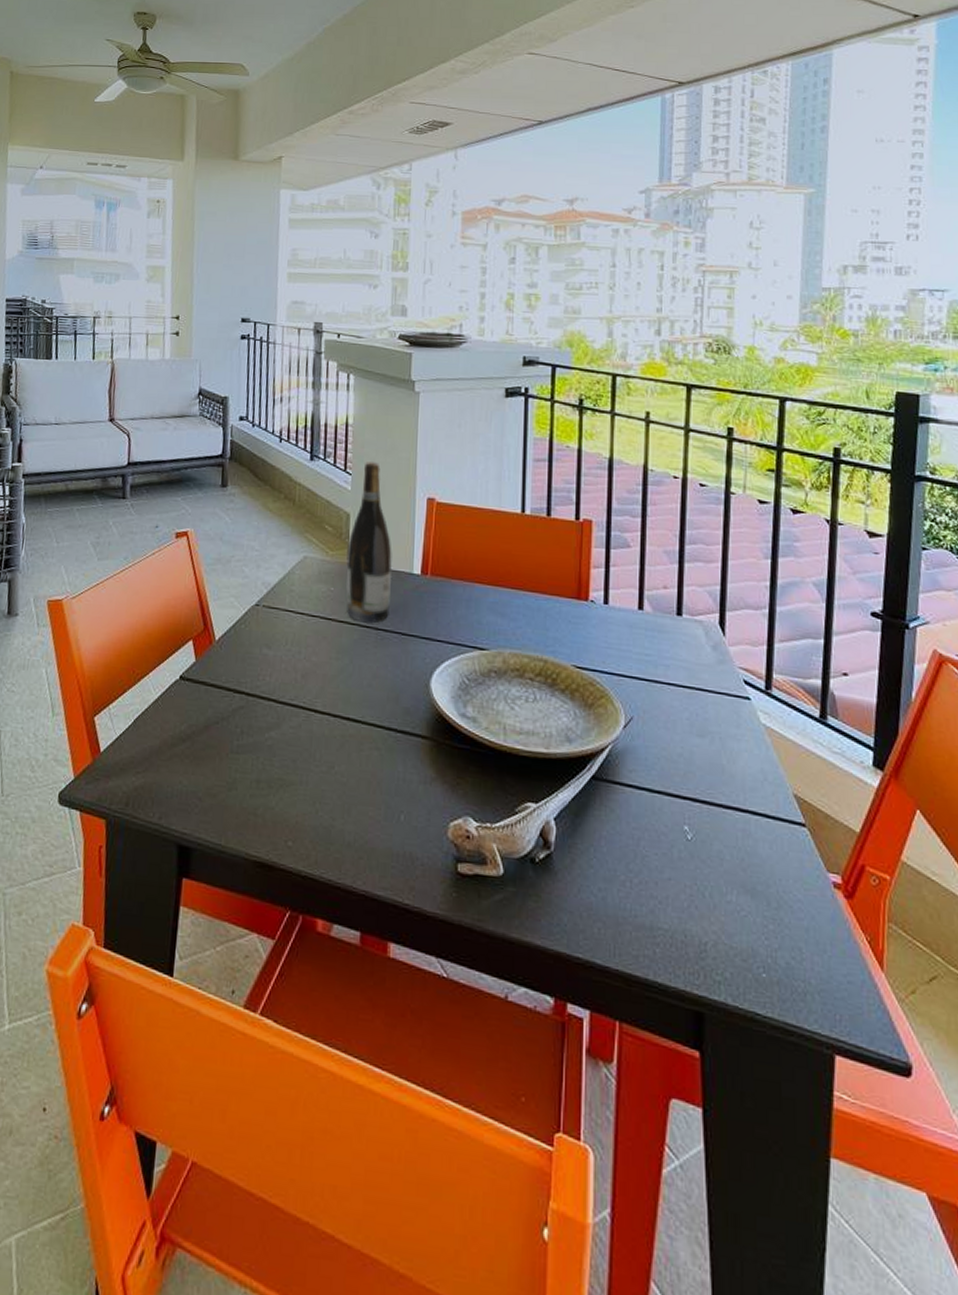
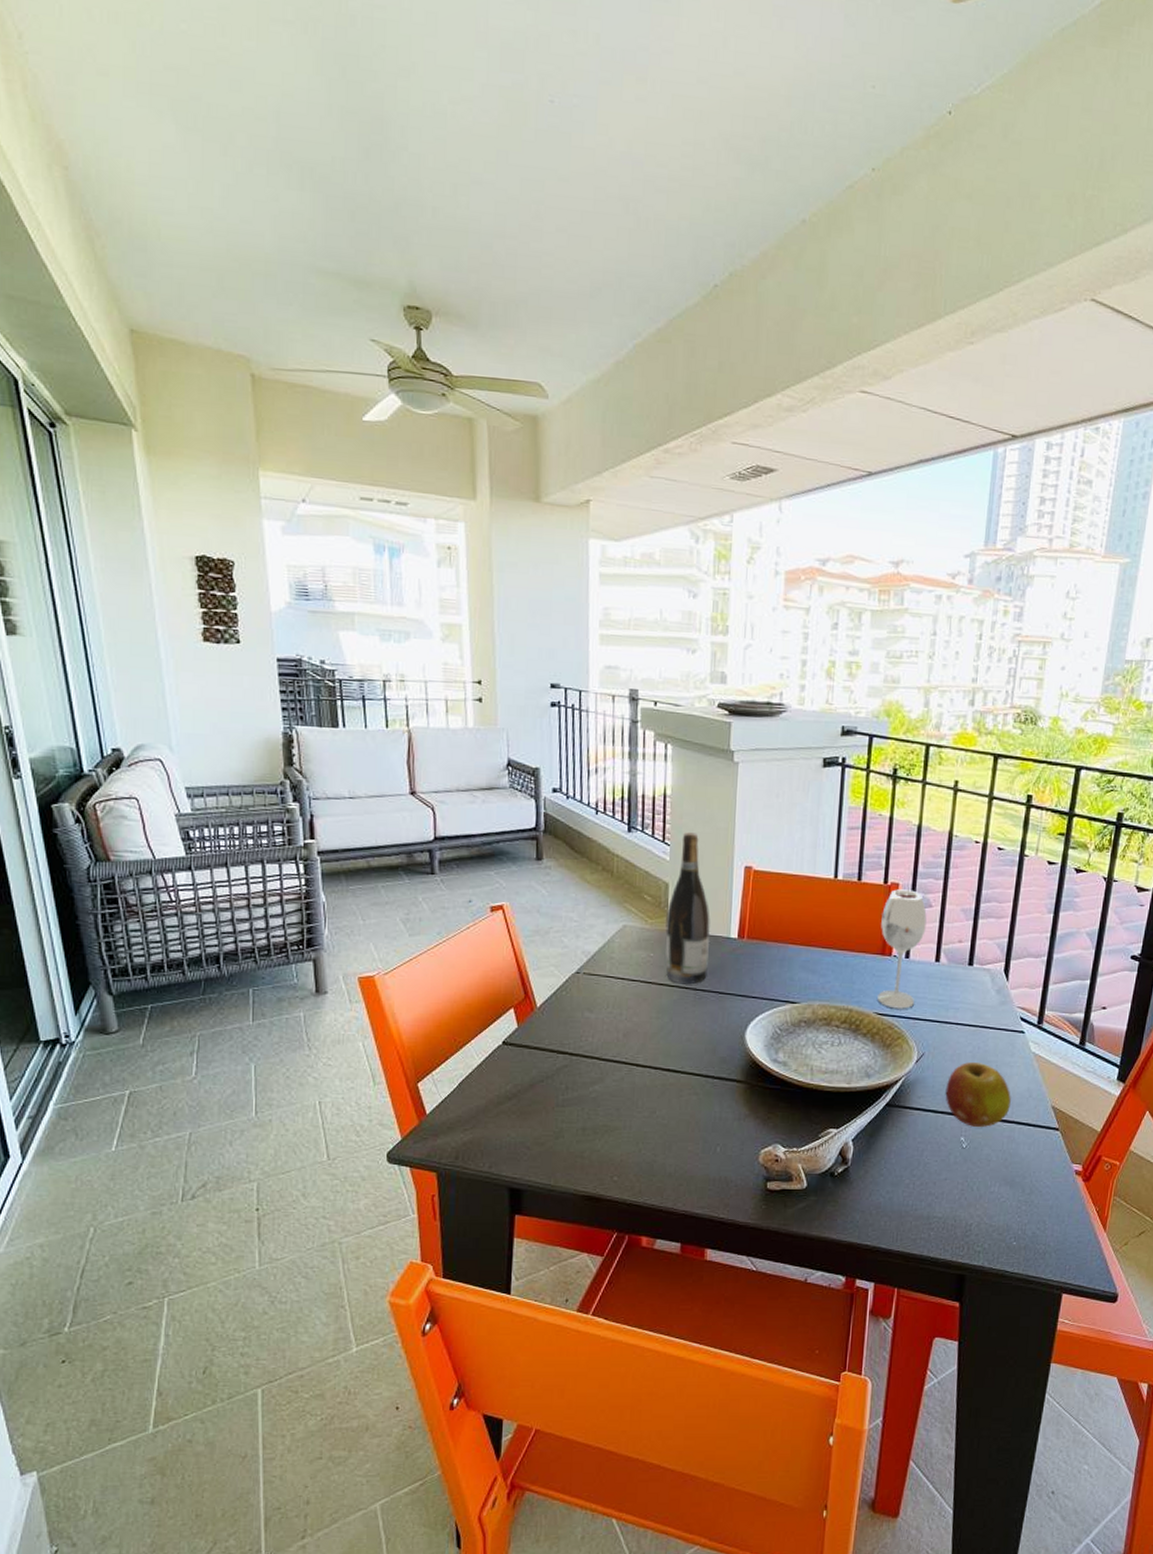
wineglass: none [575,526,625,663] -> present [877,889,927,1009]
fruit: none [661,731,742,815] -> present [945,1062,1011,1127]

